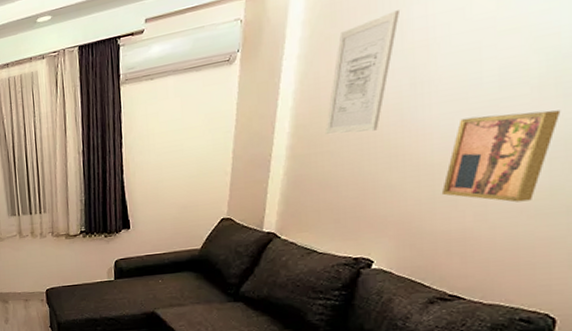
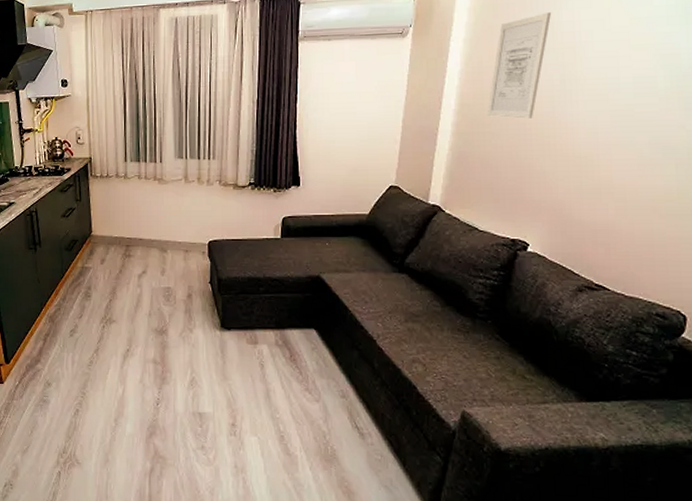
wall art: present [441,110,561,203] -> none [587,118,684,201]

